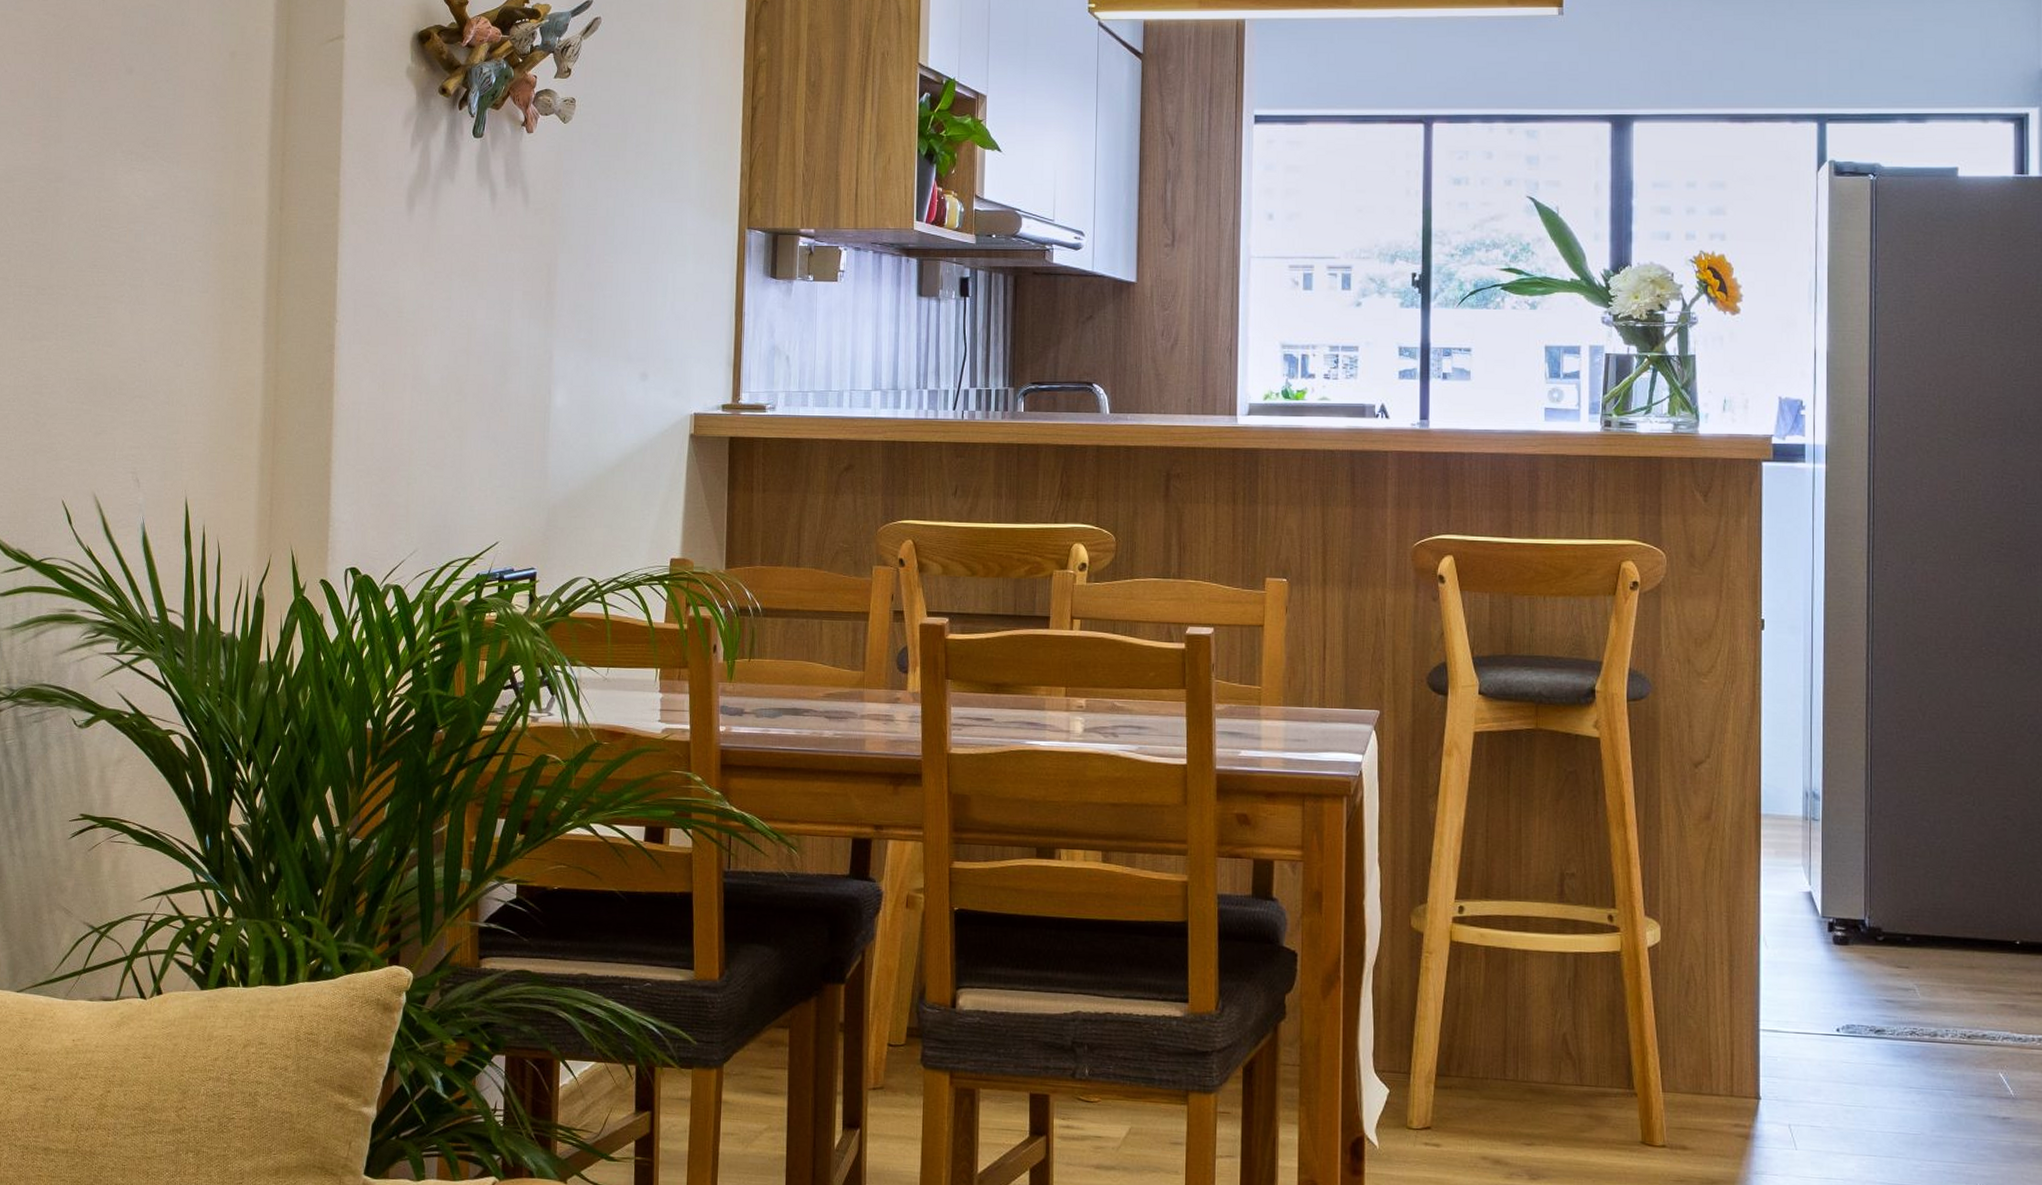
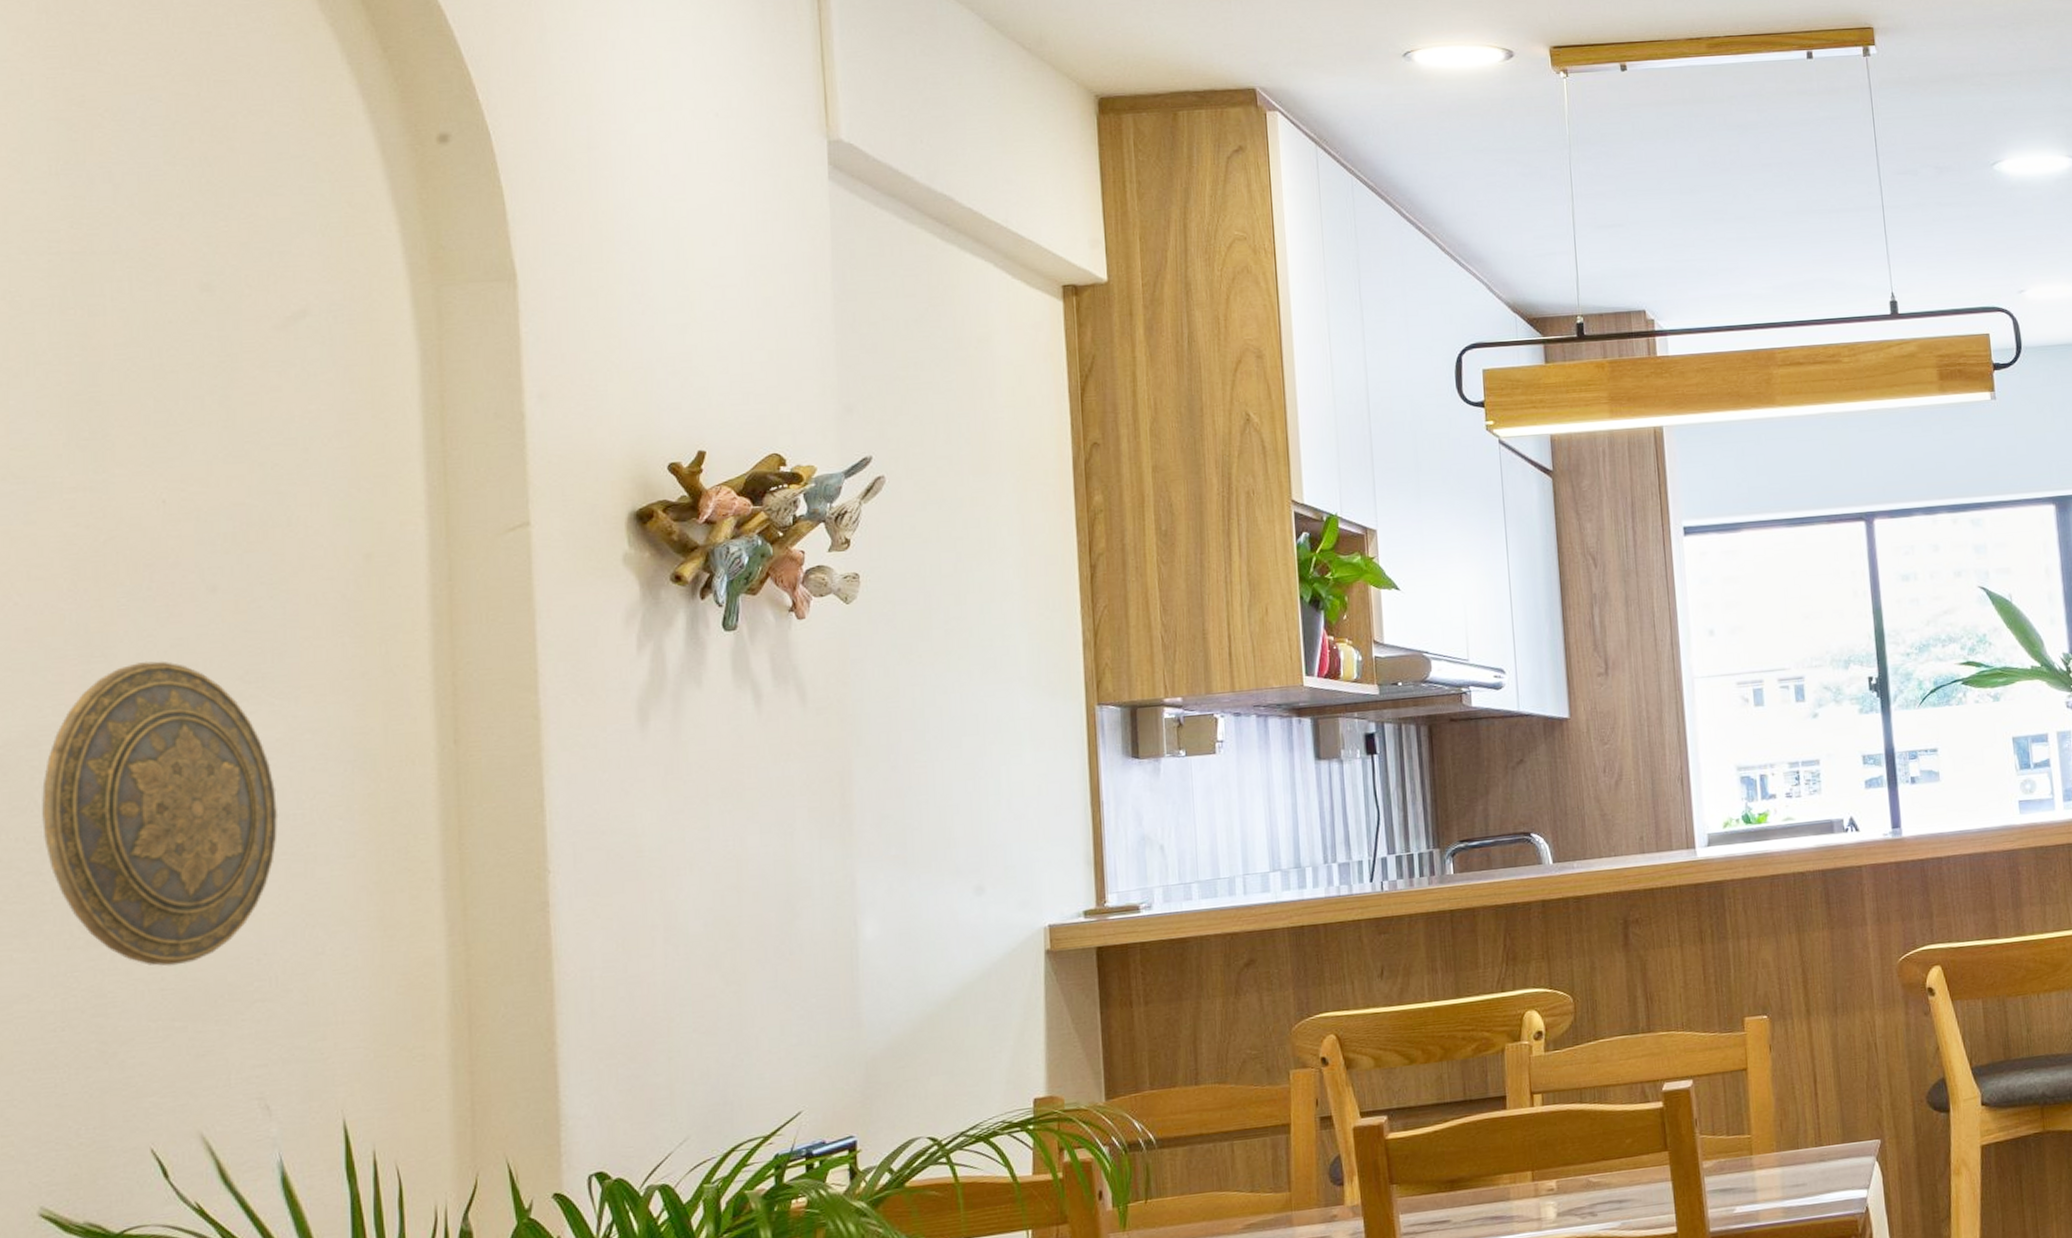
decorative plate: none [11,123,160,362] -> present [42,661,279,967]

